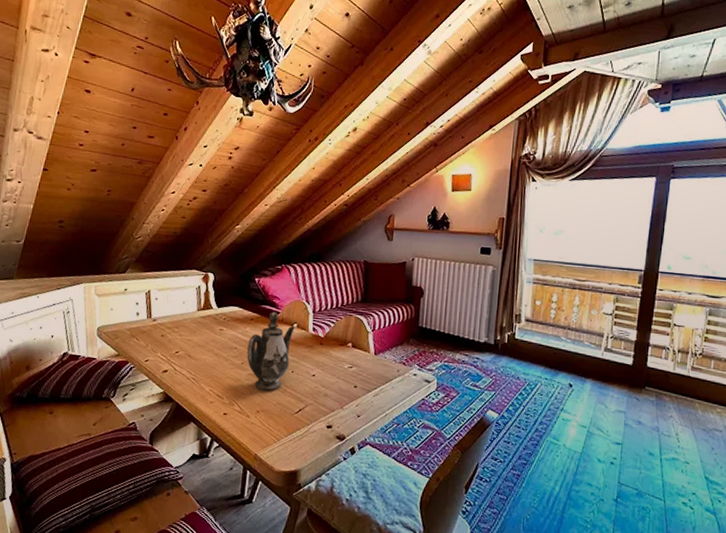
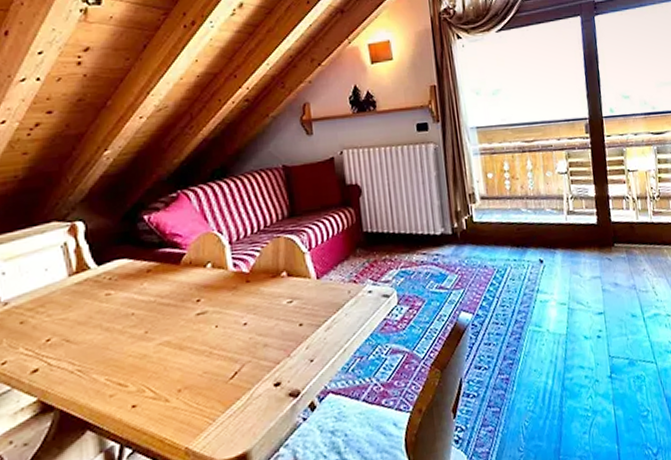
teapot: present [247,311,295,391] -> none [149,253,211,361]

